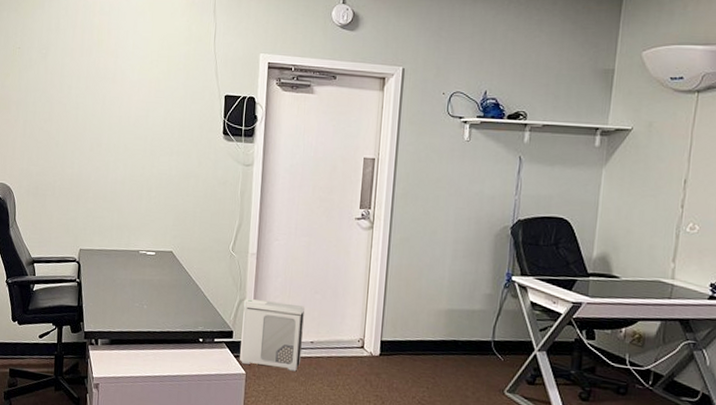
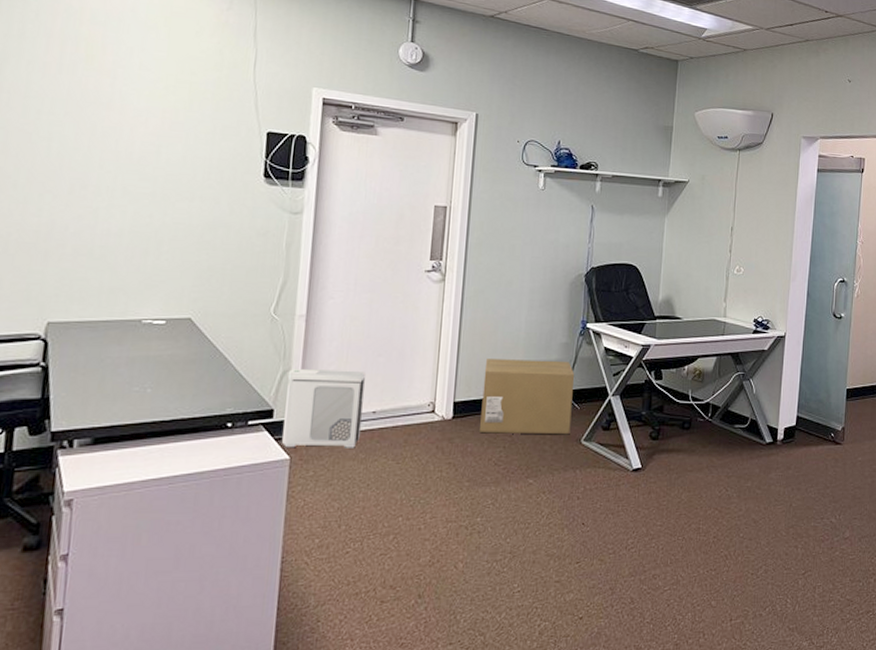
box: none [405,303,499,384] -> present [480,359,575,435]

